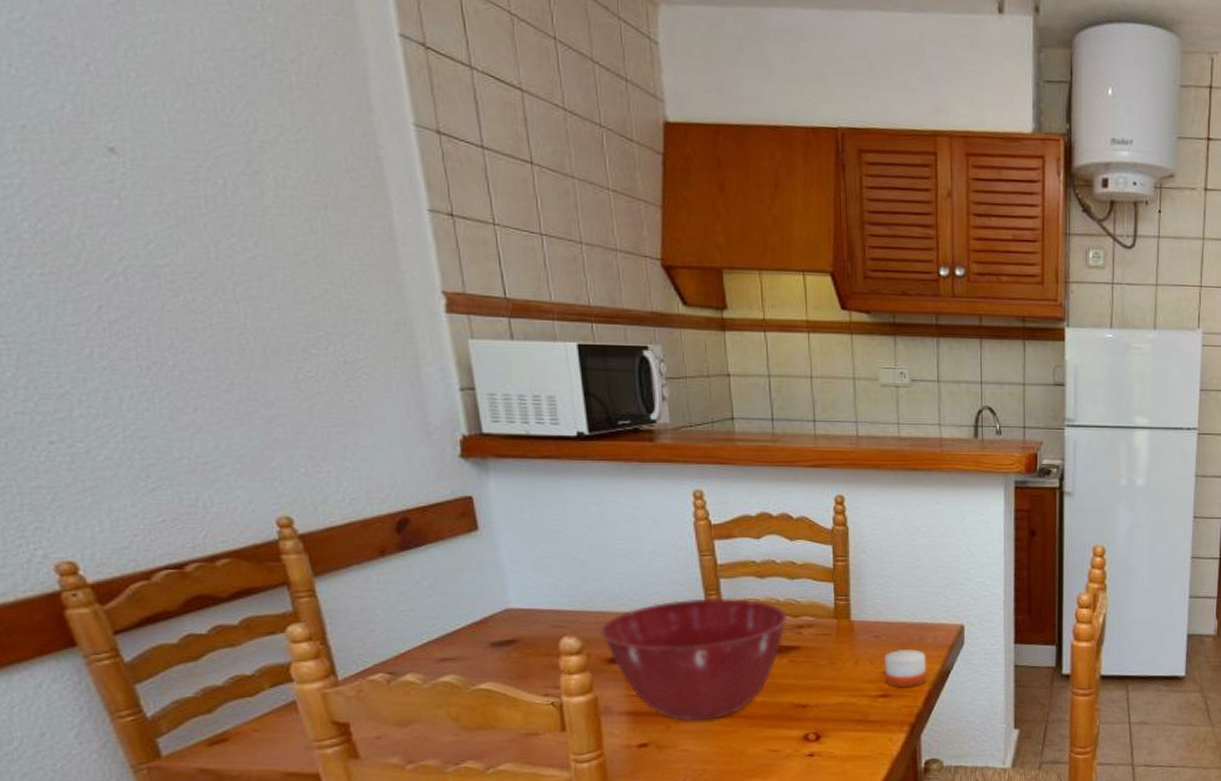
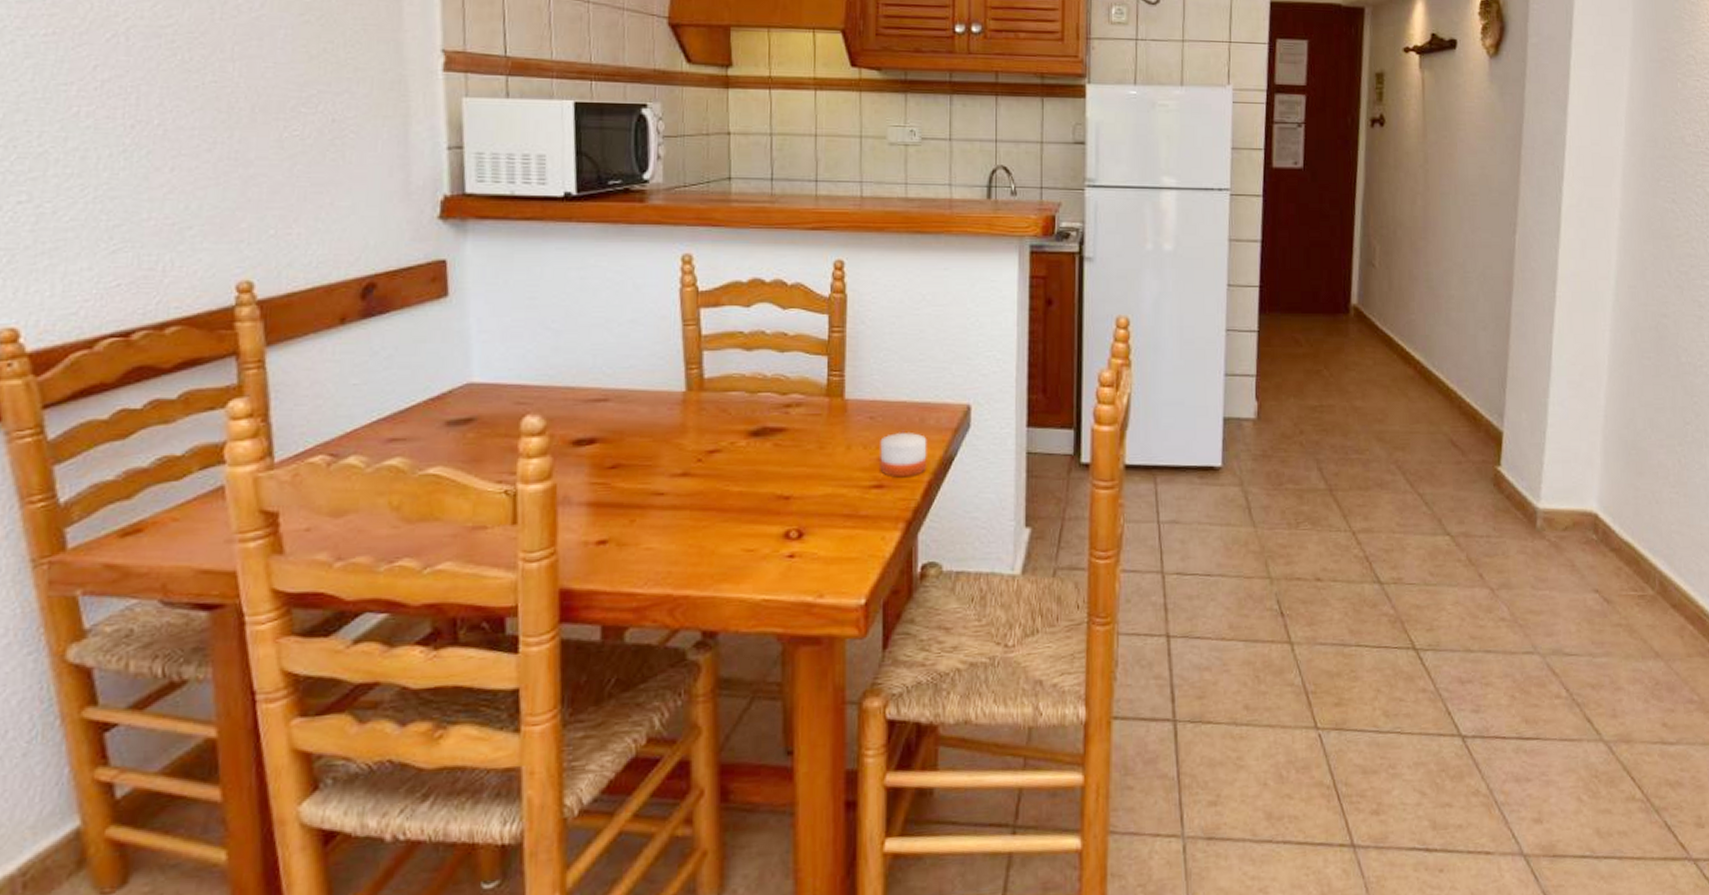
mixing bowl: present [599,597,787,721] -> none [566,372,774,514]

